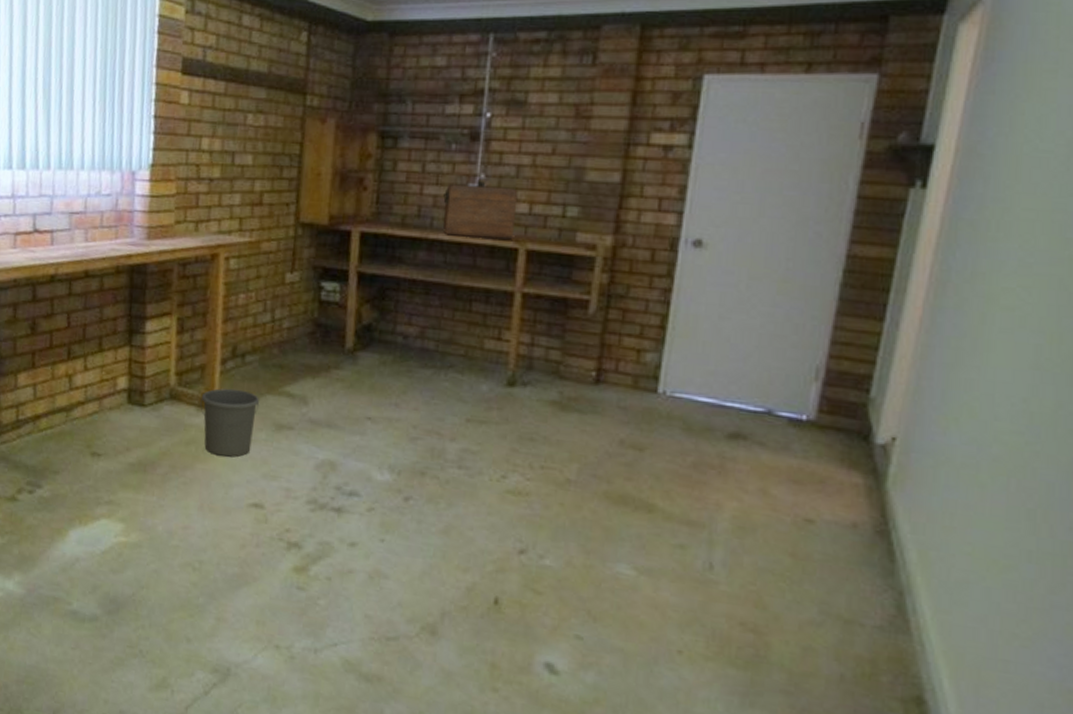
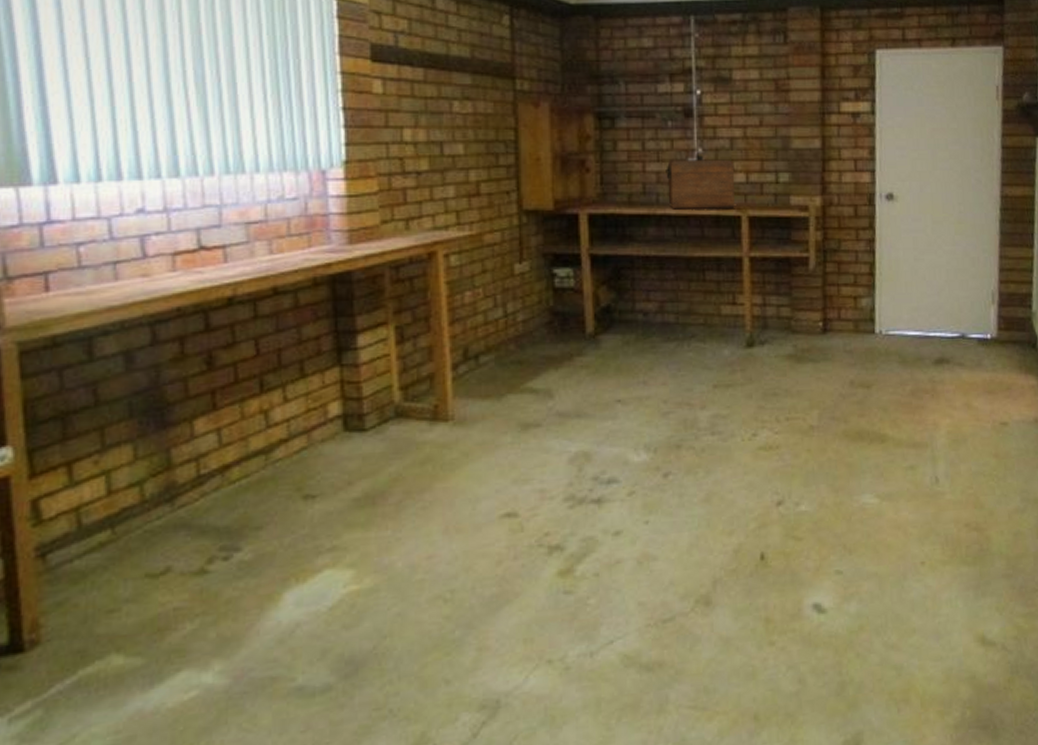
bucket: present [200,388,260,457] -> none [433,394,501,470]

